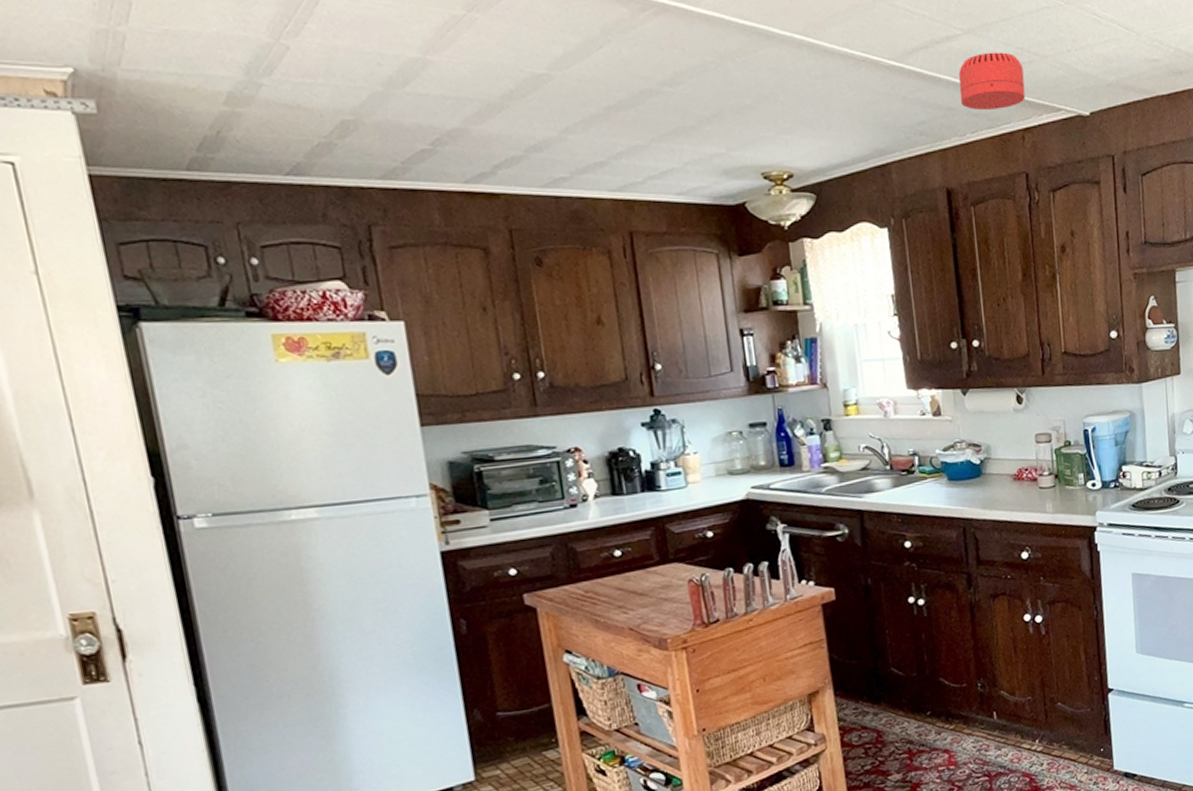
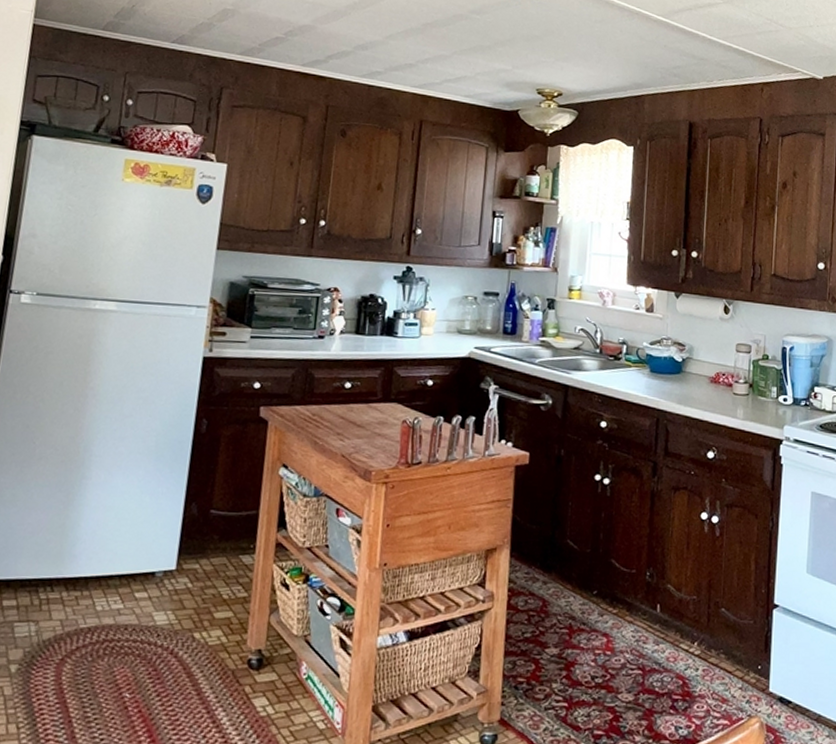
smoke detector: present [958,52,1026,110] -> none [712,19,770,65]

